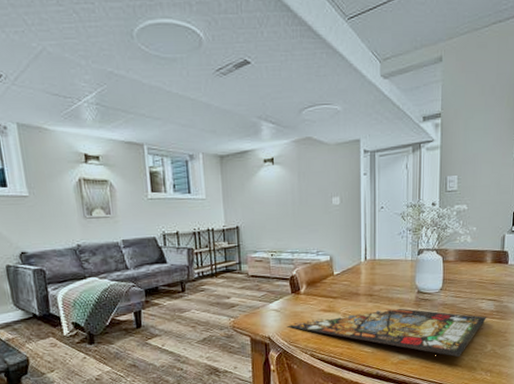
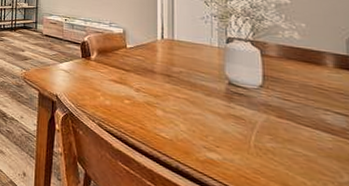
stained glass panel: present [286,308,487,358] -> none [74,86,337,179]

